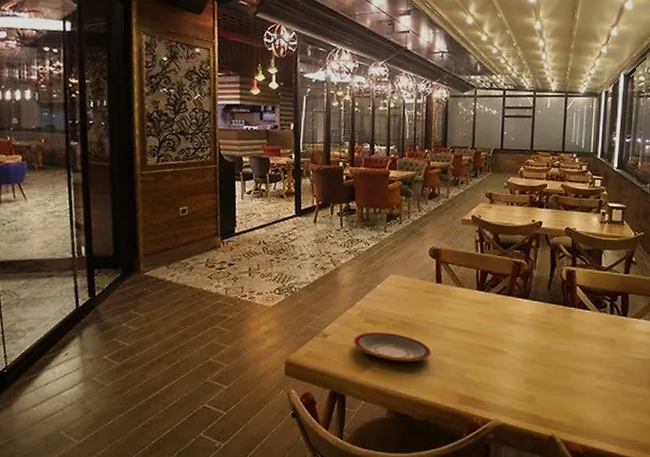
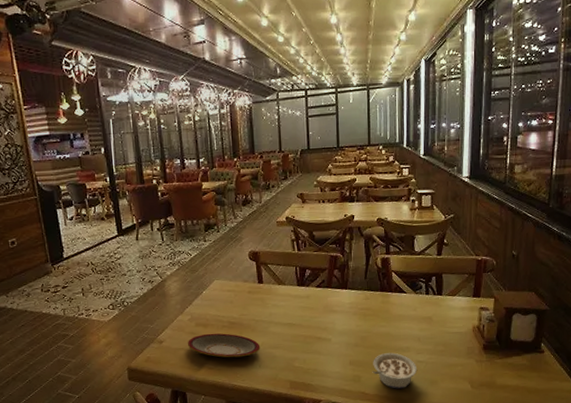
legume: none [548,374,596,416] -> present [372,352,418,389]

